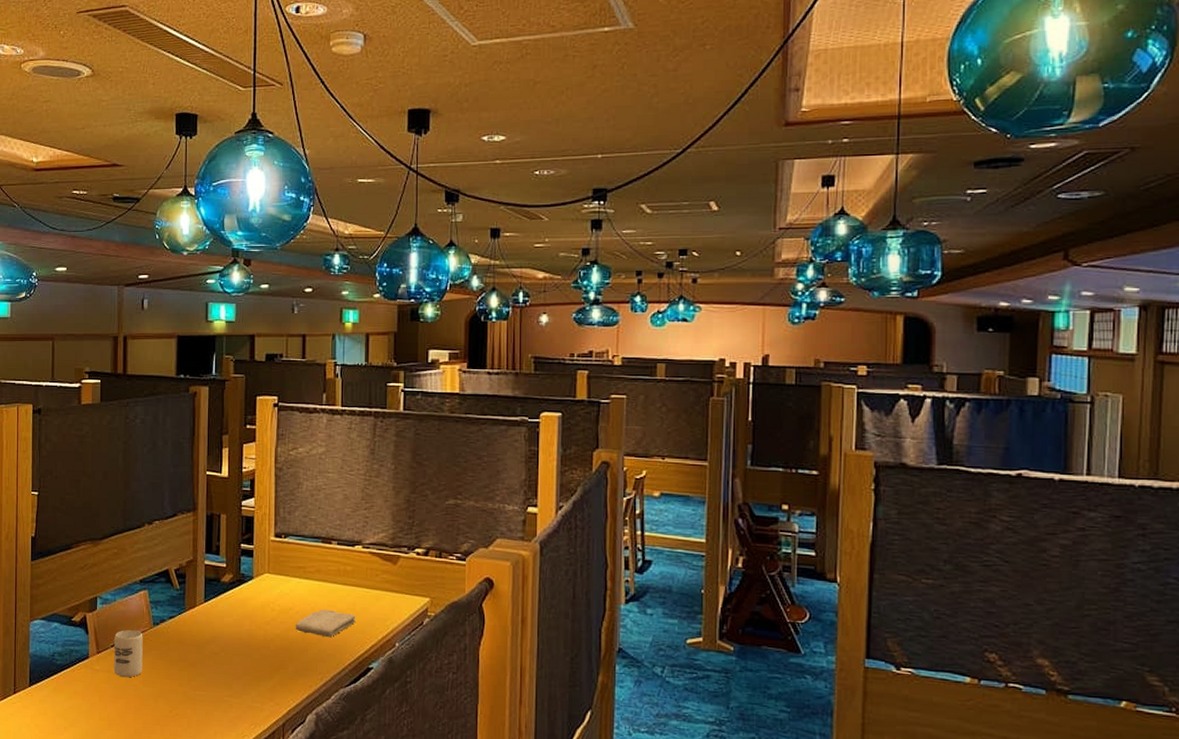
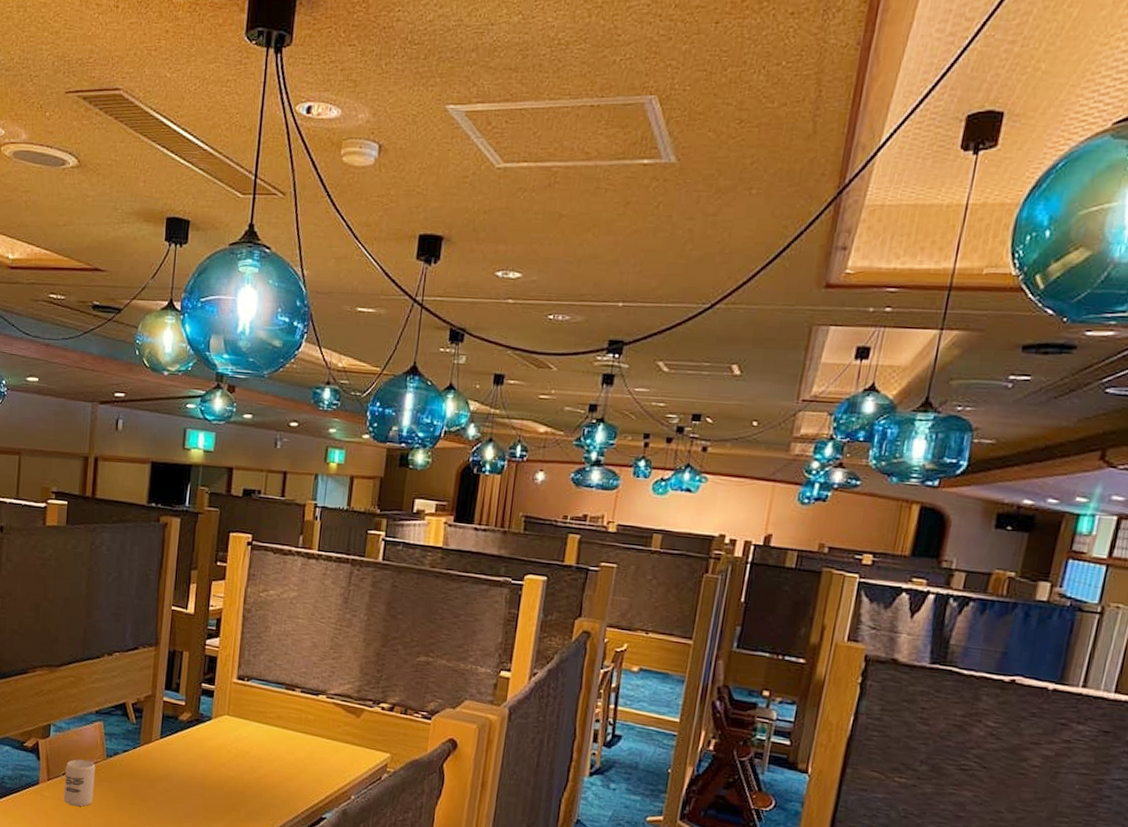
washcloth: present [295,609,356,638] -> none [250,756,314,785]

